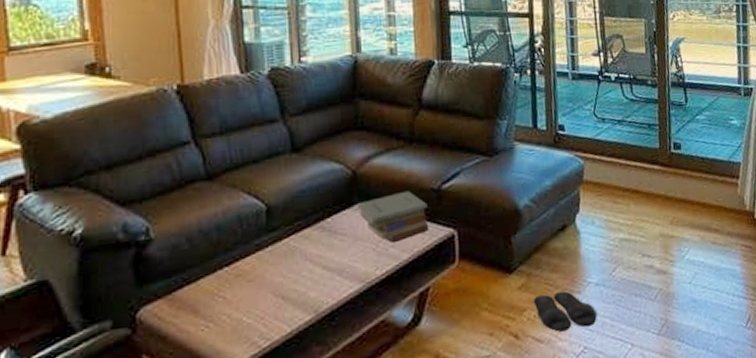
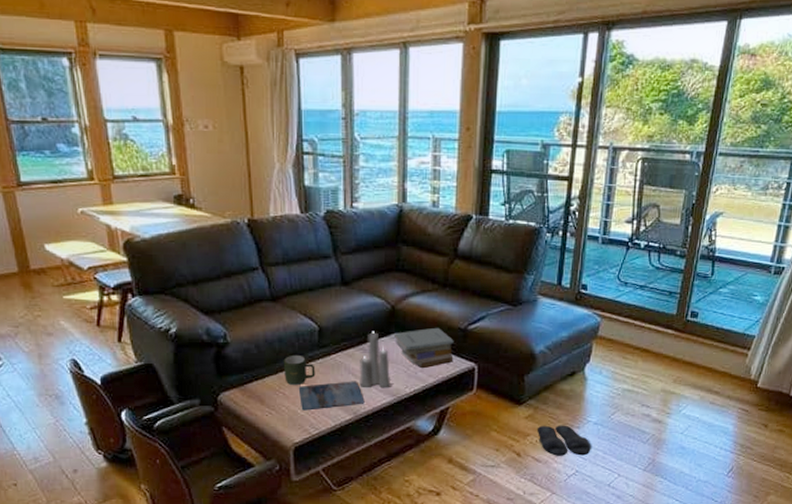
mug: none [223,243,264,286] -> present [283,354,315,386]
magazine: none [242,268,327,317] -> present [298,381,365,411]
candle: none [318,203,358,276] -> present [359,331,391,388]

